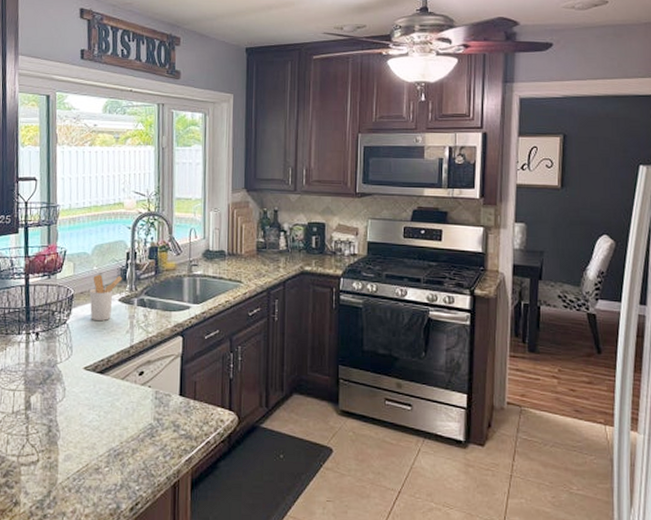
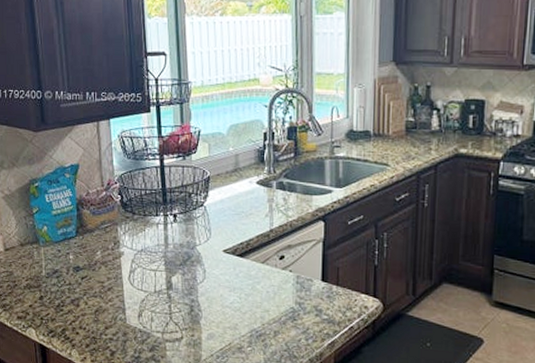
utensil holder: present [89,274,123,322] -> none [226,155,260,204]

